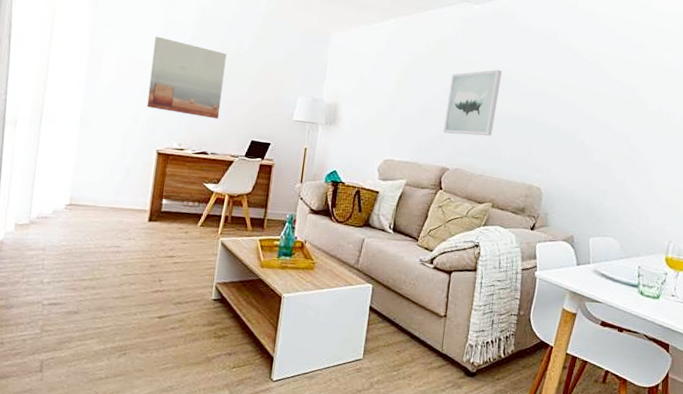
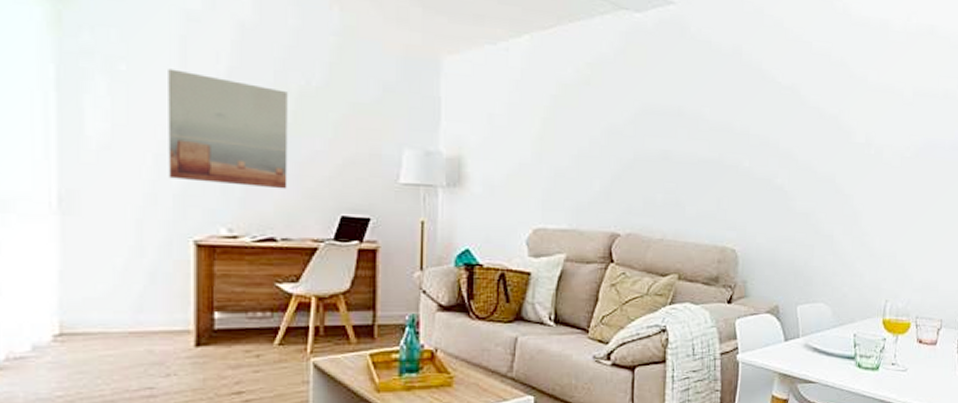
wall art: present [442,69,502,136] -> none [608,99,677,189]

